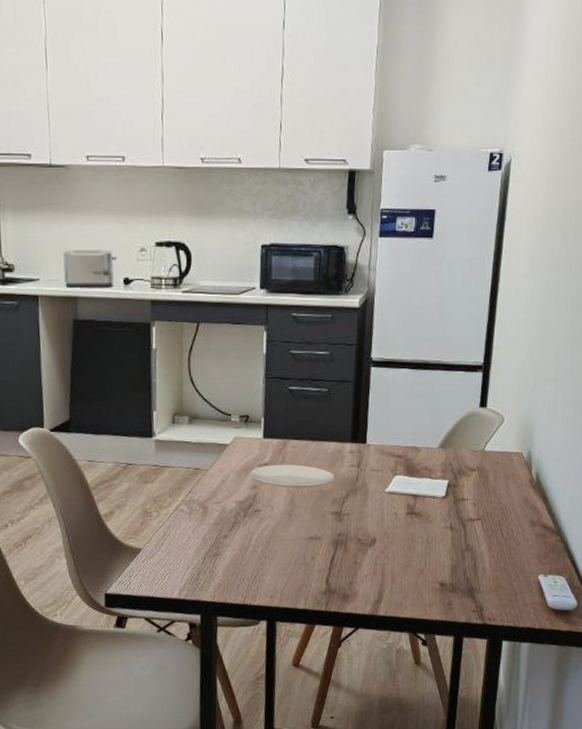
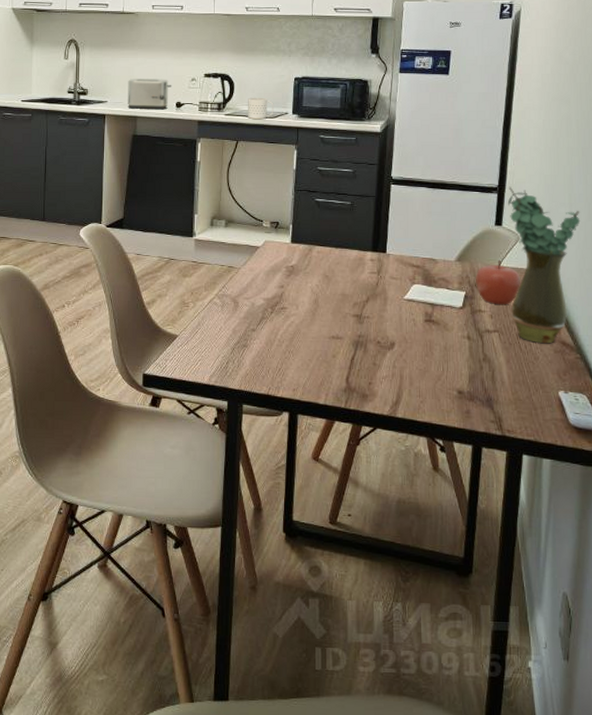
mug: none [208,270,239,297] -> present [247,97,274,120]
plate: present [250,464,334,488] -> none [278,267,356,290]
fruit: none [459,444,504,492] -> present [476,259,520,305]
vase: none [492,363,565,529] -> present [507,186,581,344]

